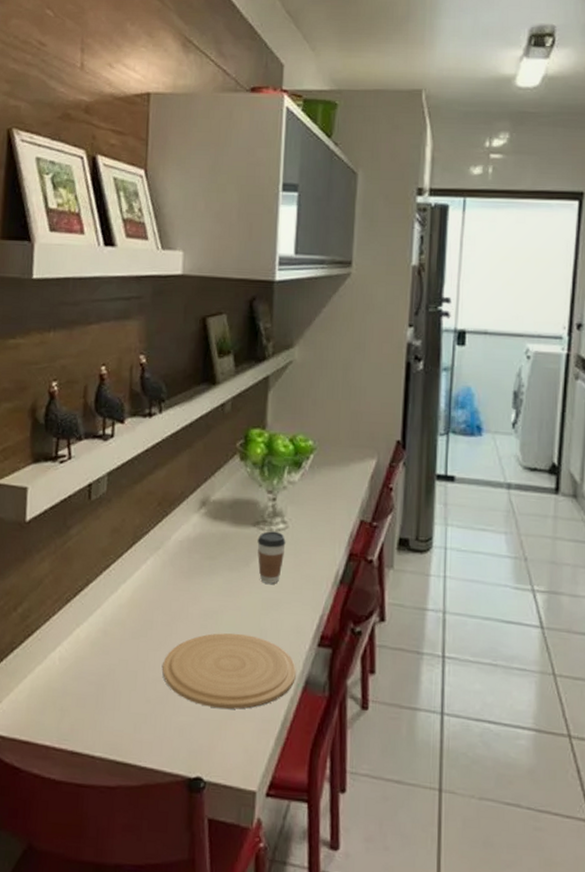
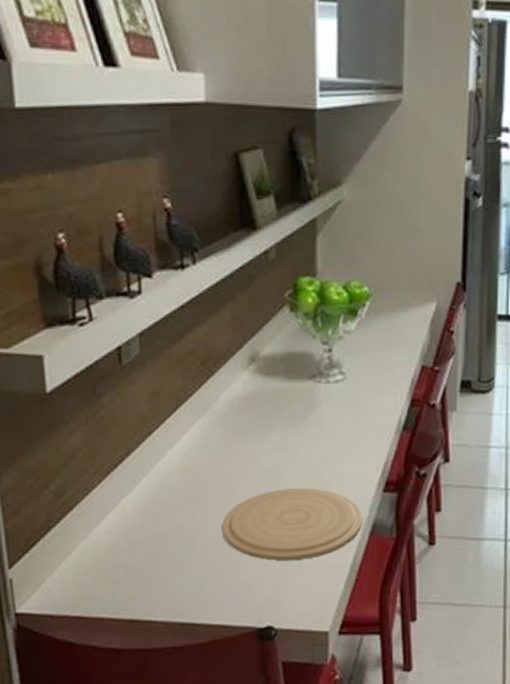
coffee cup: present [257,531,286,584] -> none [314,383,345,436]

